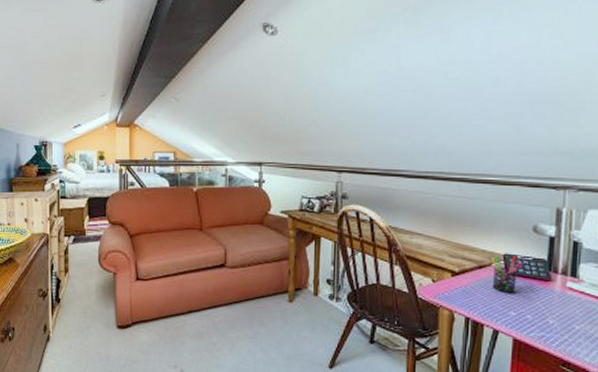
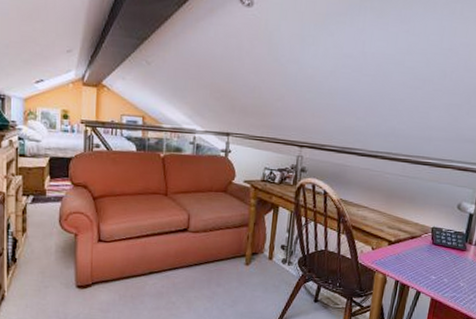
pen holder: present [491,256,525,293] -> none [419,229,448,260]

